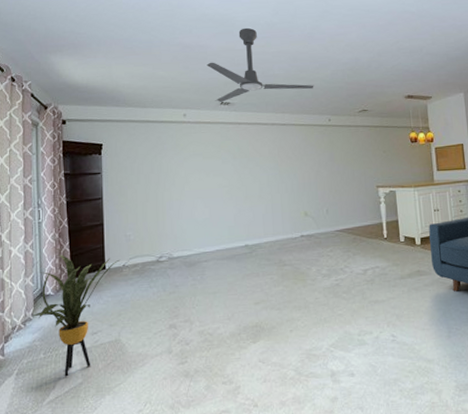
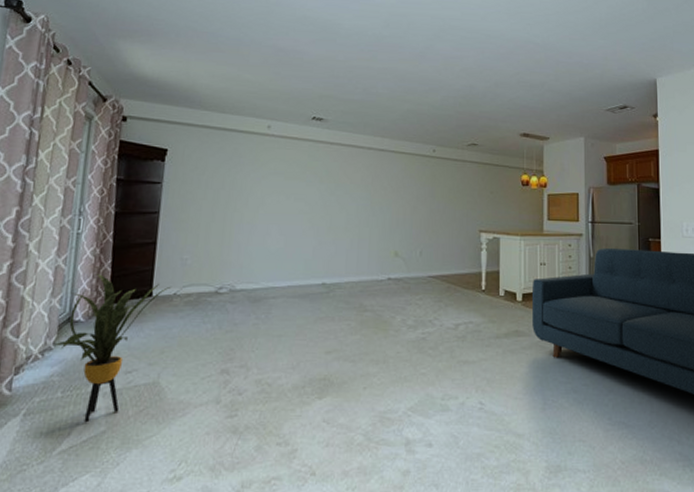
ceiling fan: present [207,27,314,102] -> none [301,37,421,117]

